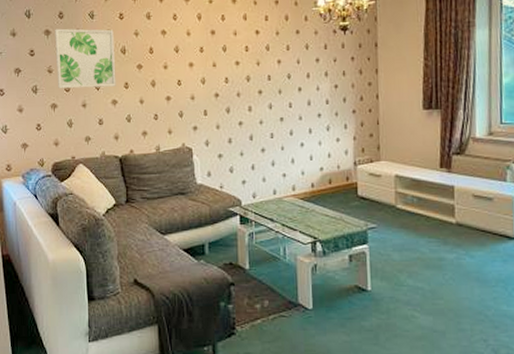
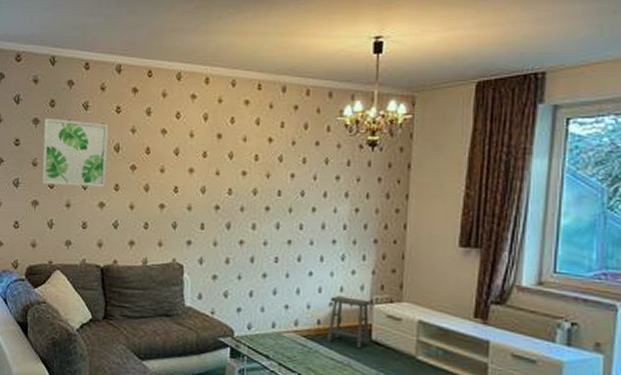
footstool: none [320,161,356,205] -> present [326,296,371,349]

